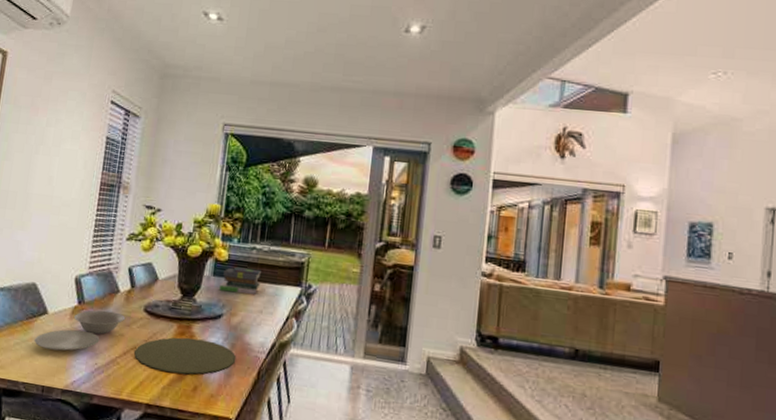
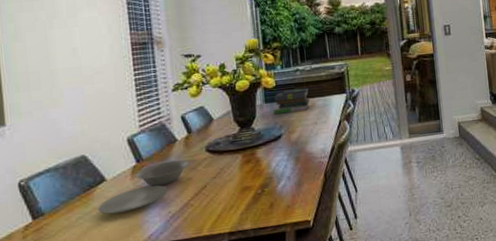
placemat: present [134,337,236,375] -> none [206,160,303,200]

